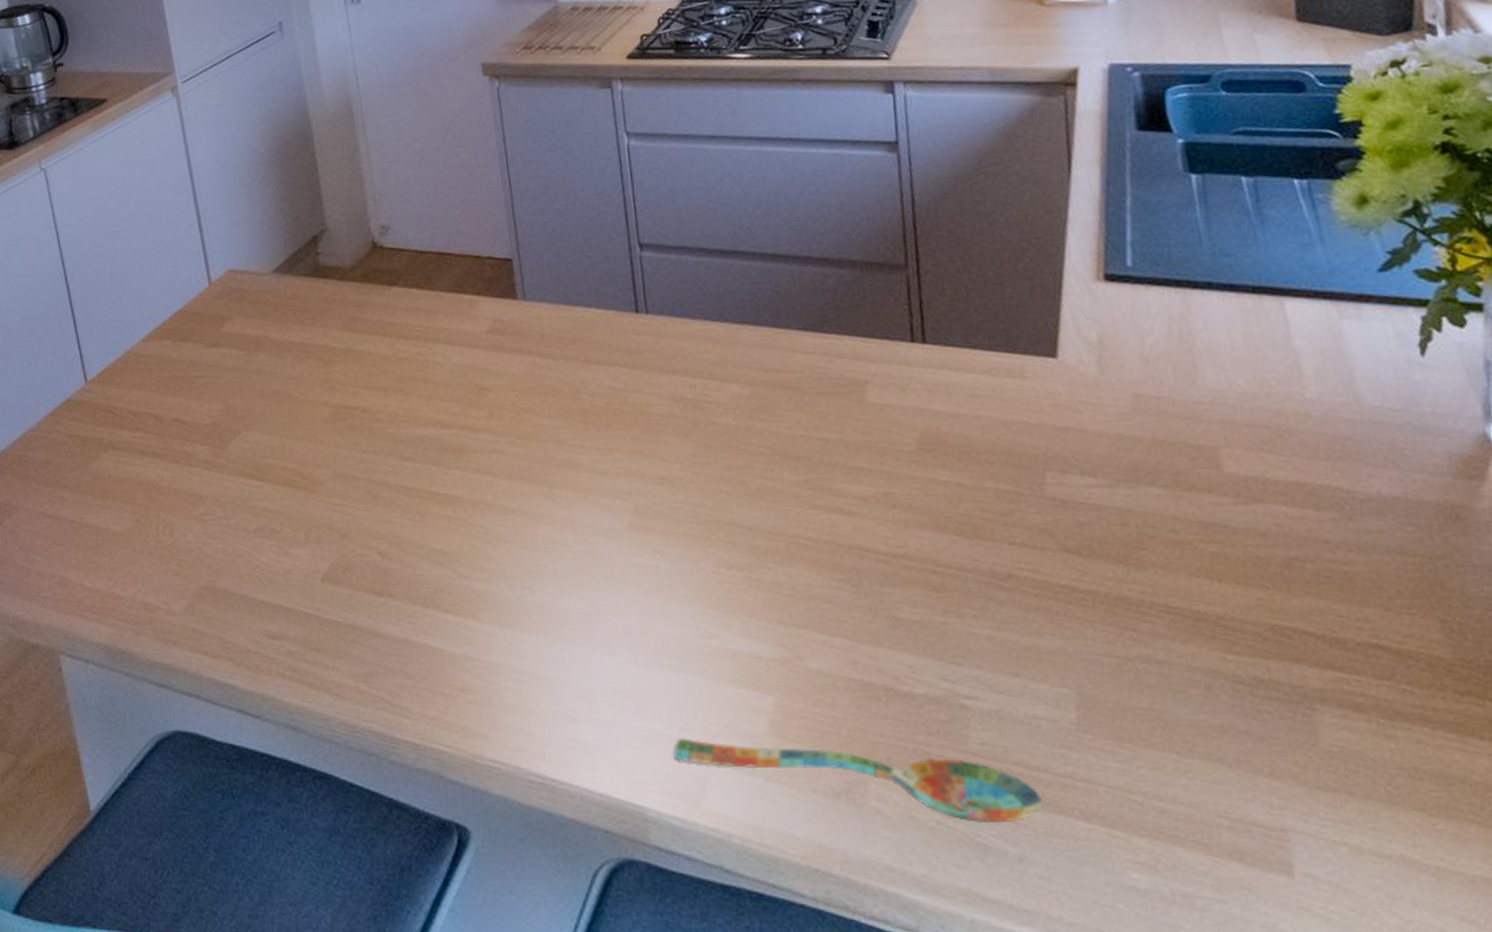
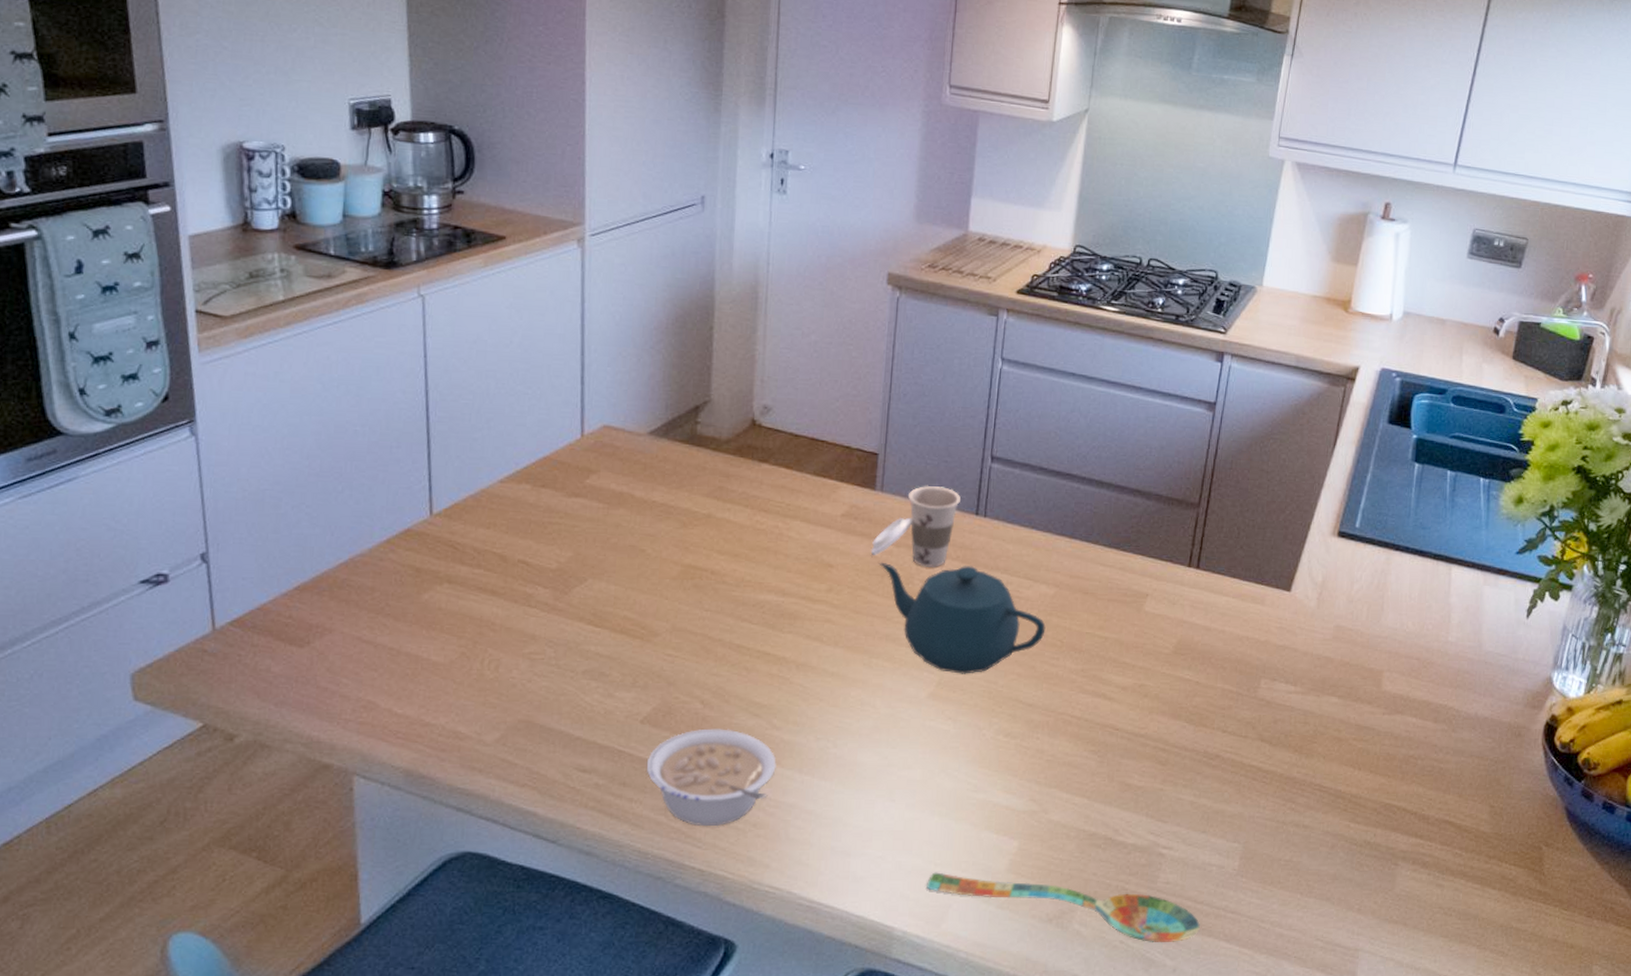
legume: none [335,581,473,693] -> present [646,728,776,827]
cup: none [526,286,616,379] -> present [870,485,962,567]
teapot: none [539,370,749,499] -> present [880,562,1046,674]

